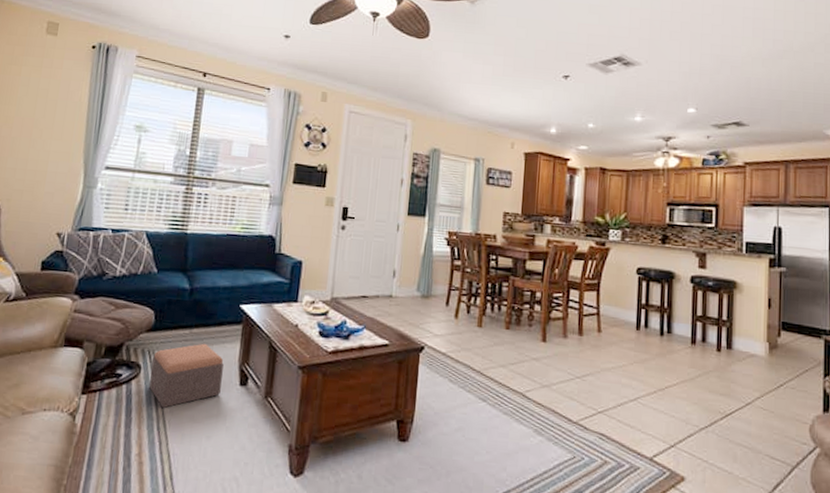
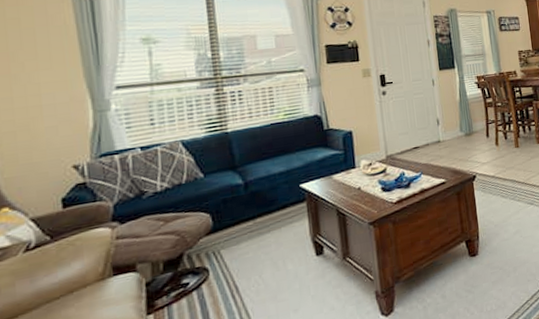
footstool: present [149,343,224,408] -> none [219,228,298,300]

